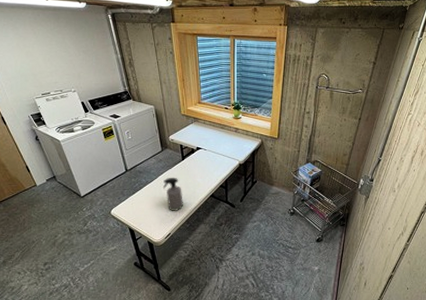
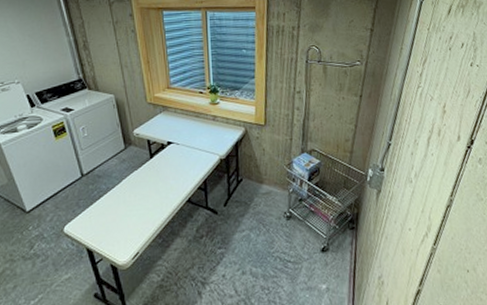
spray bottle: present [163,177,183,211] -> none [128,180,154,224]

